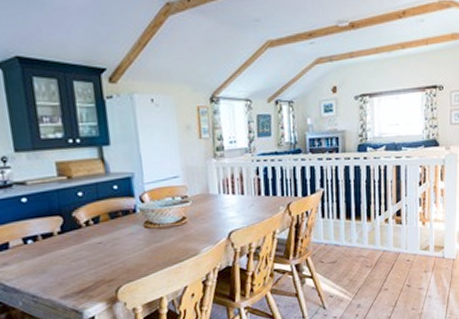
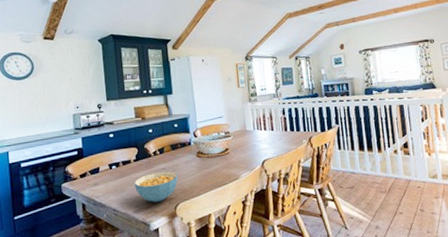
cereal bowl: none [59,246,120,286] -> present [134,171,178,203]

